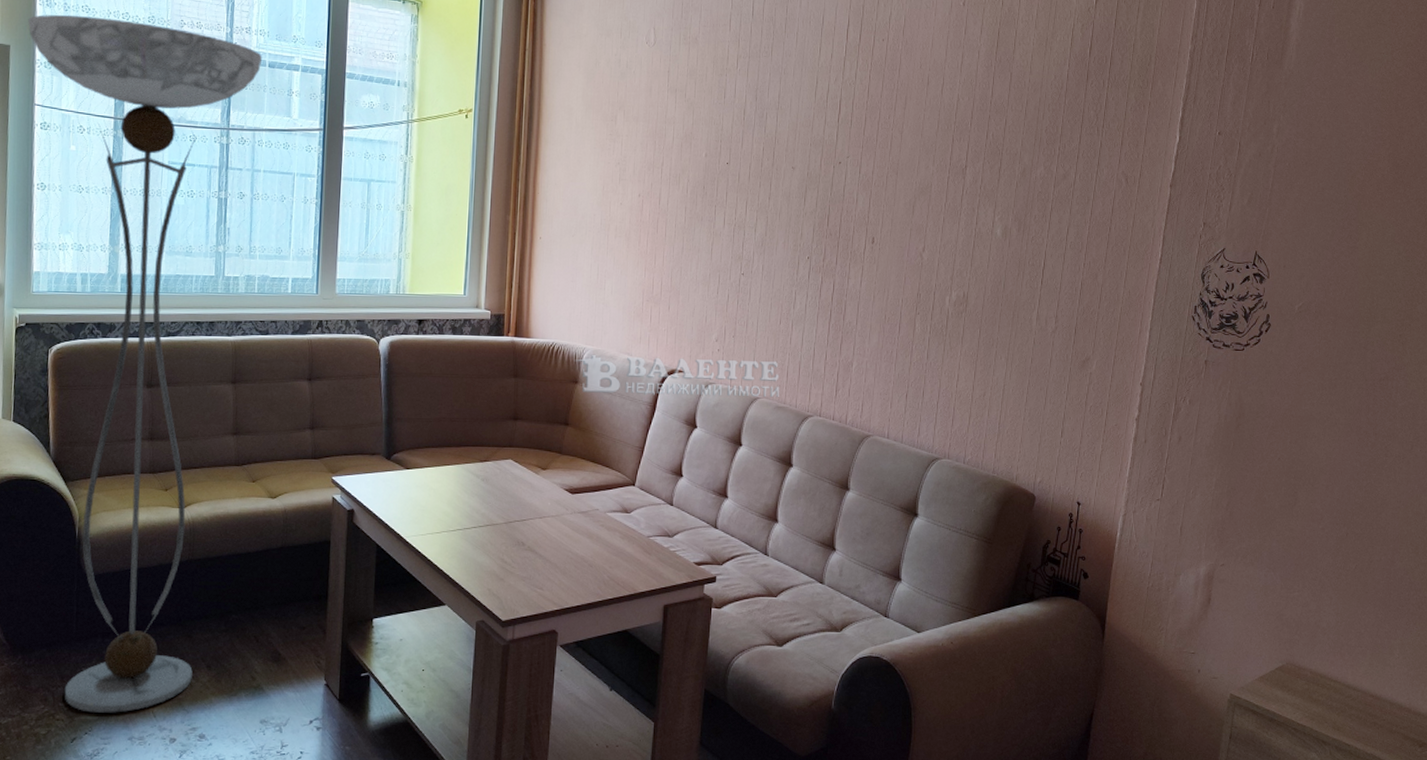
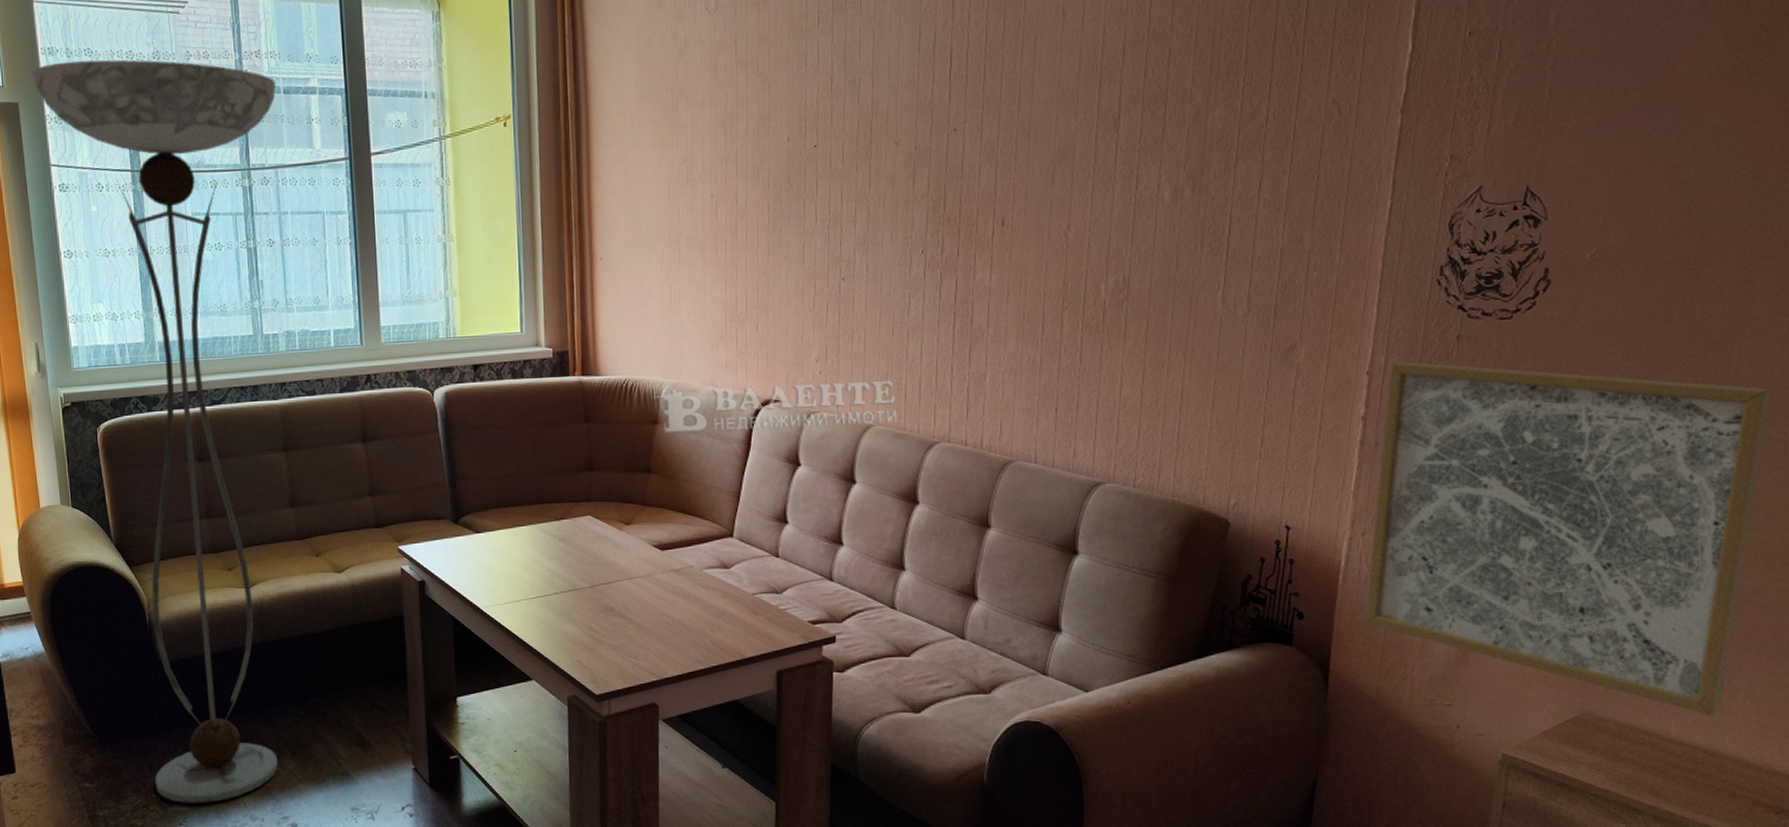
wall art: none [1133,377,1418,668] -> present [1364,361,1773,716]

